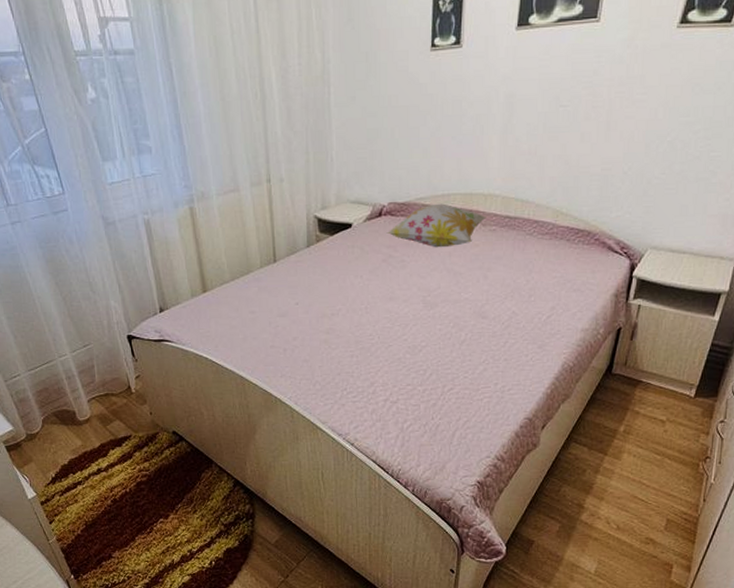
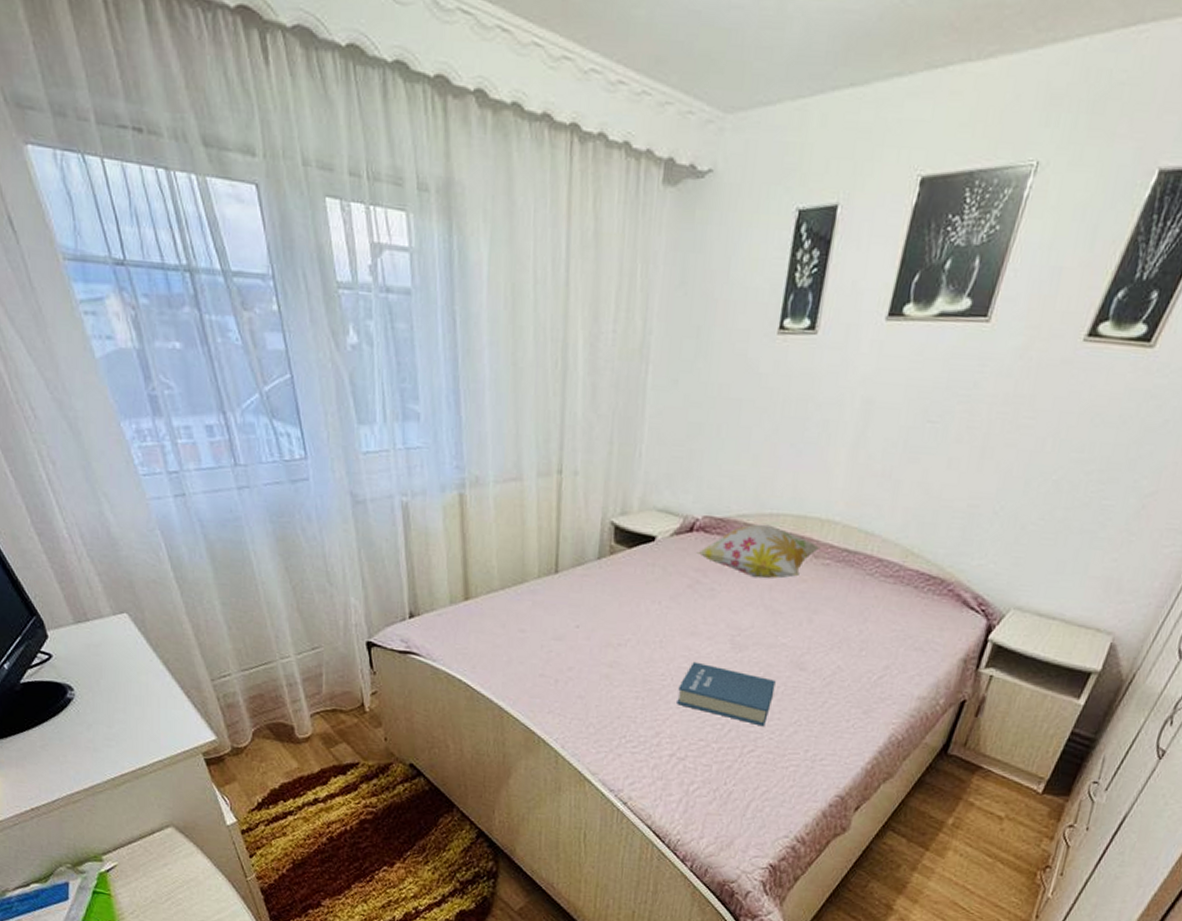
book: none [385,321,464,368] -> present [677,661,776,727]

